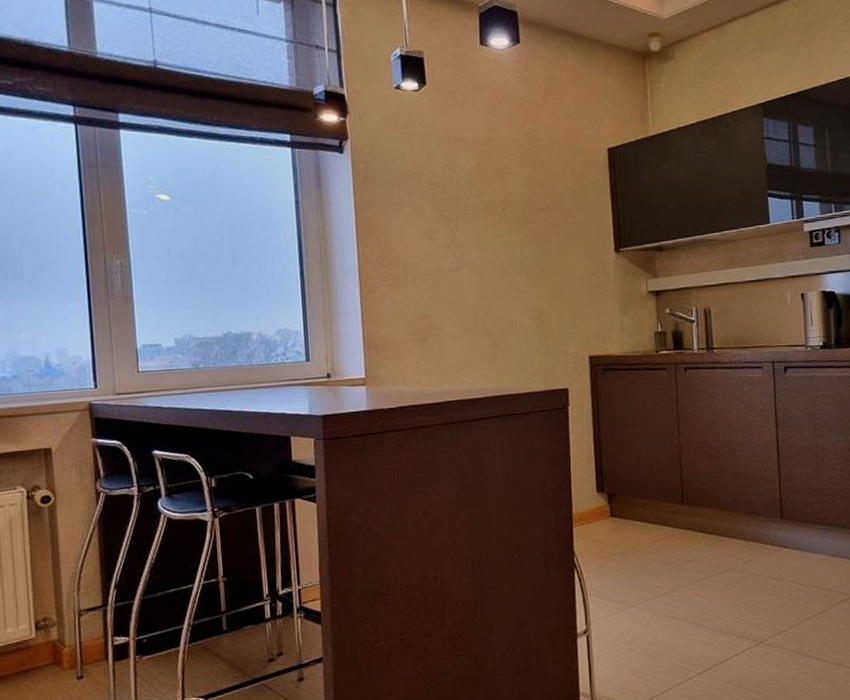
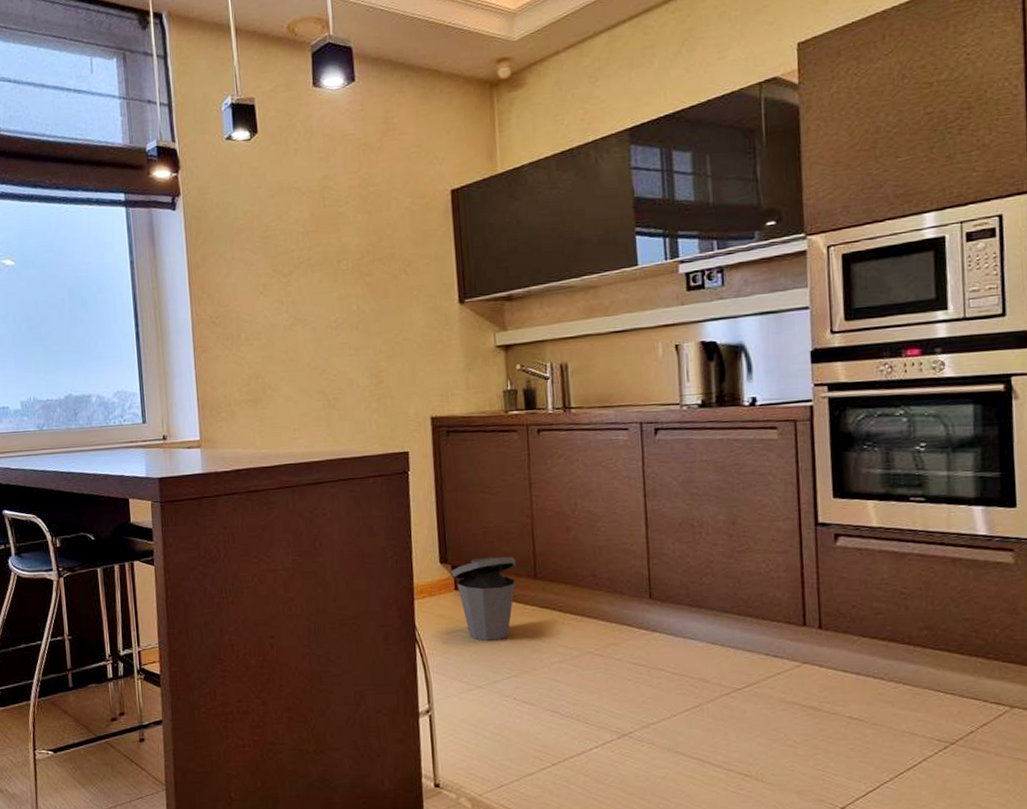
trash can: none [607,483,666,563] -> present [451,556,517,641]

